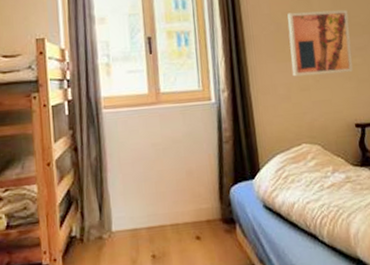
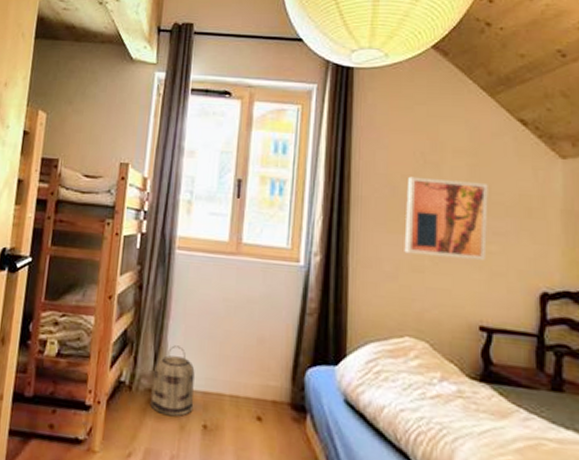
basket: none [101,193,141,256] -> present [150,345,195,417]

